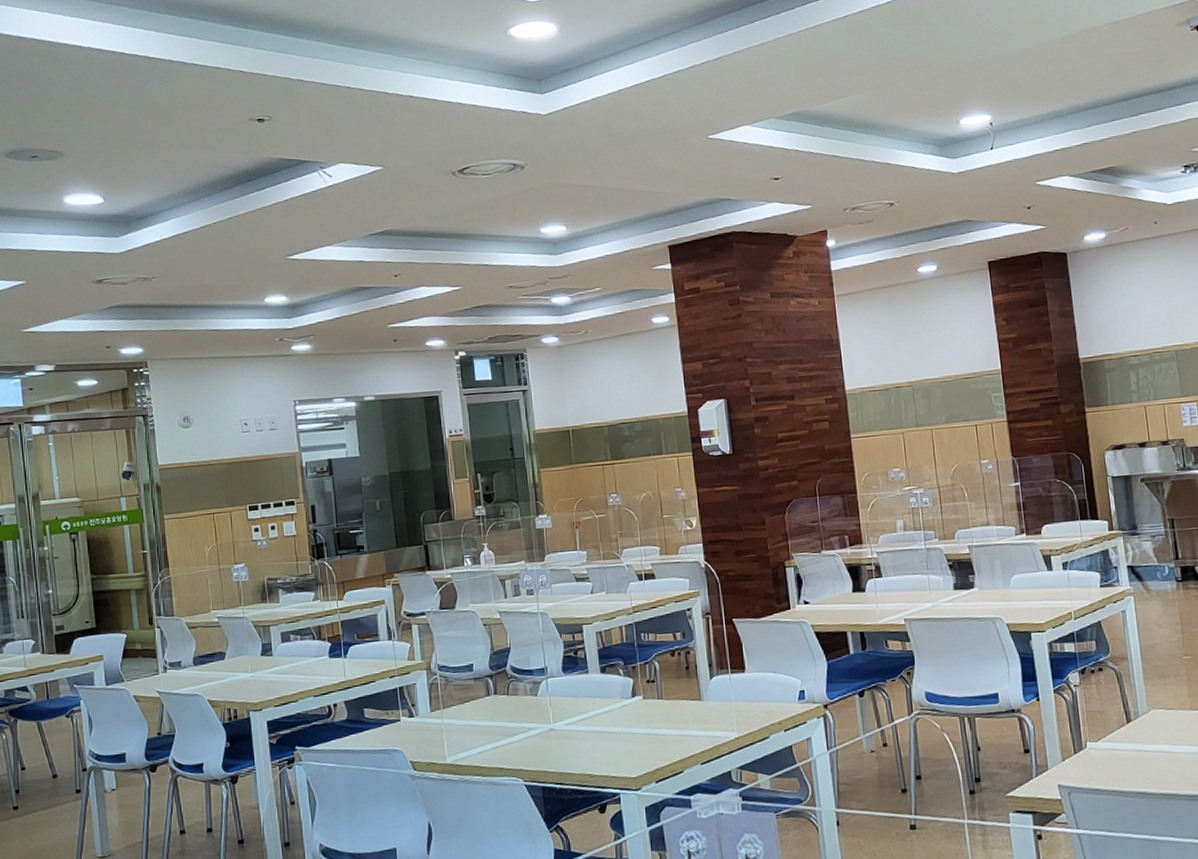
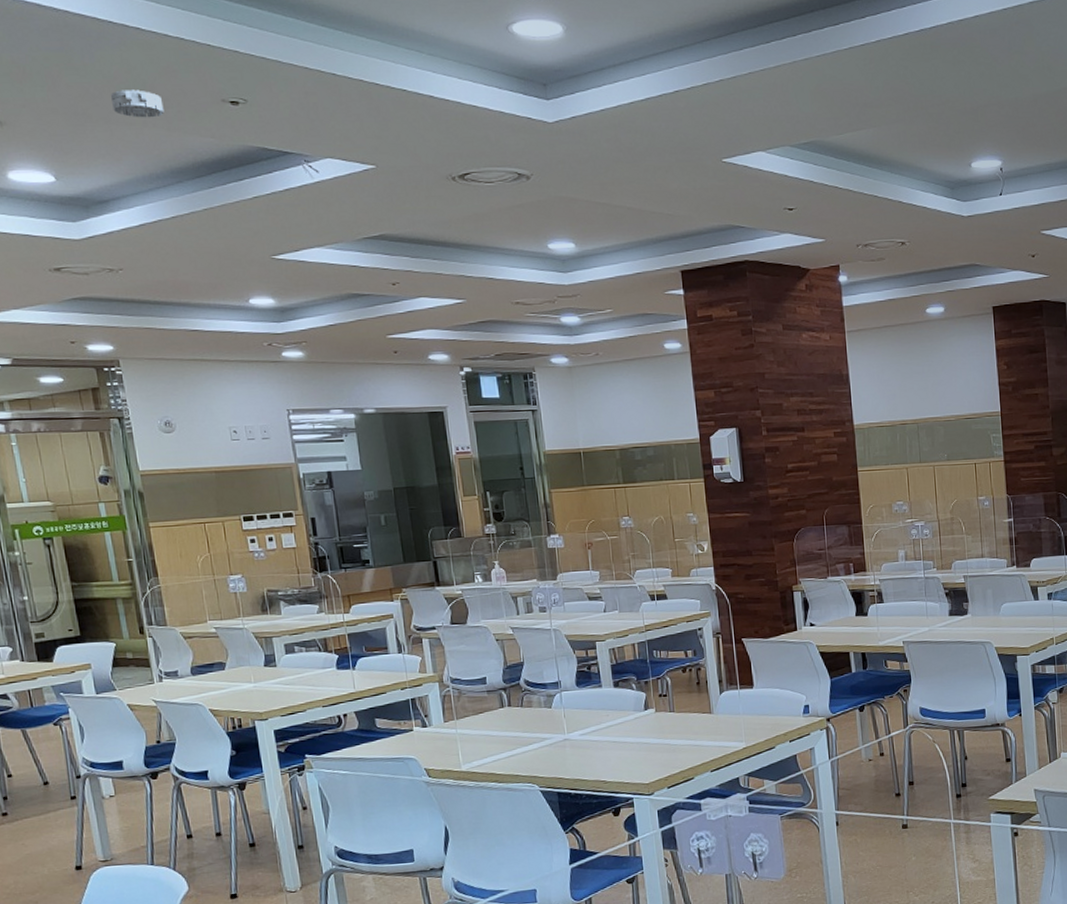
smoke detector: none [155,115,200,141] -> present [110,89,164,118]

